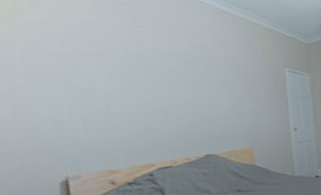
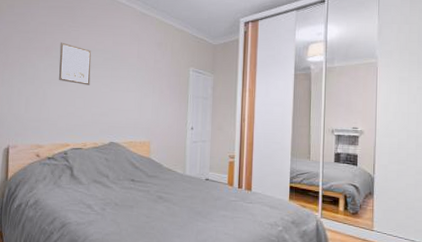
wall art: none [120,46,170,95] -> present [59,42,92,85]

